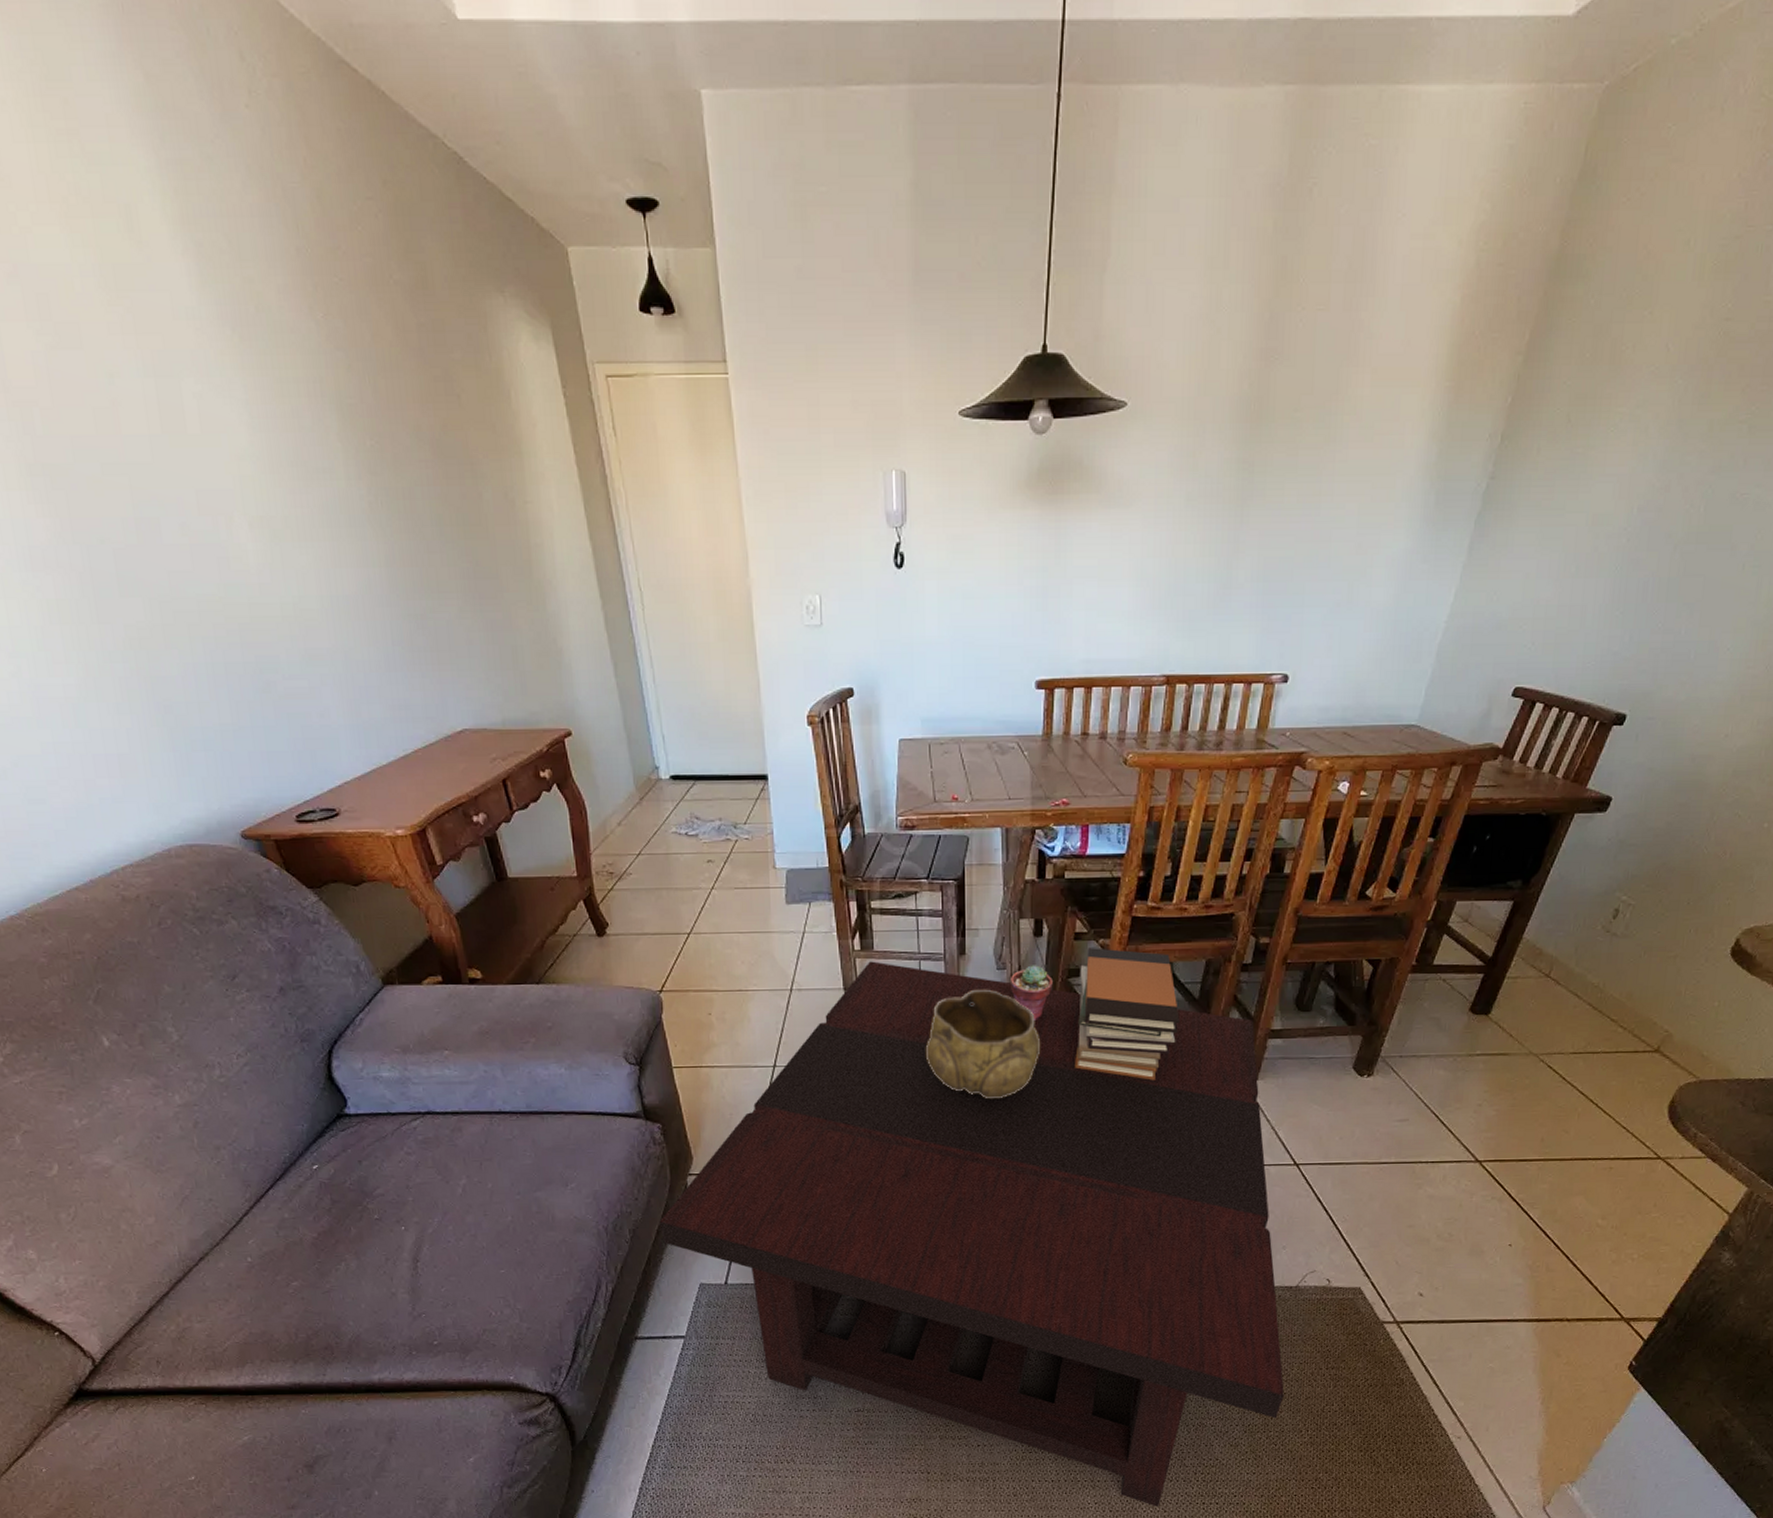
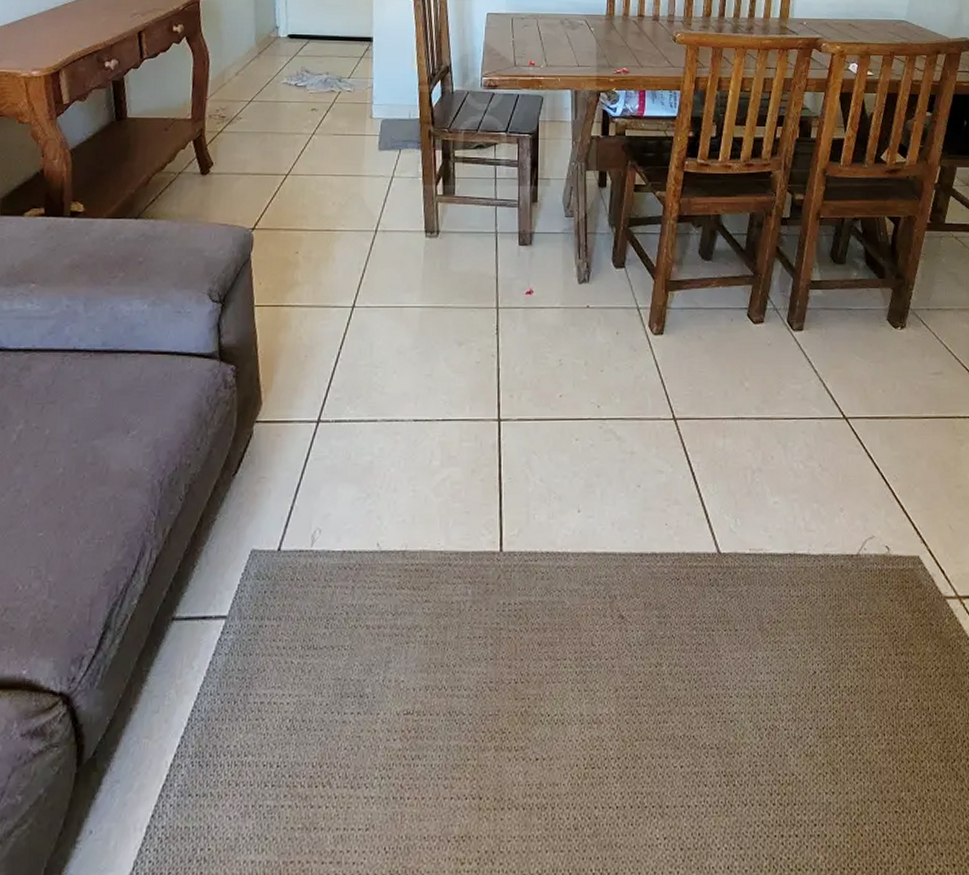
coffee table: present [659,961,1284,1508] -> none [217,206,856,843]
decorative bowl: present [925,989,1041,1099] -> none [497,235,605,345]
potted succulent: present [1011,965,1053,1020] -> none [578,214,615,267]
book stack: present [1075,948,1180,1081] -> none [636,199,730,329]

